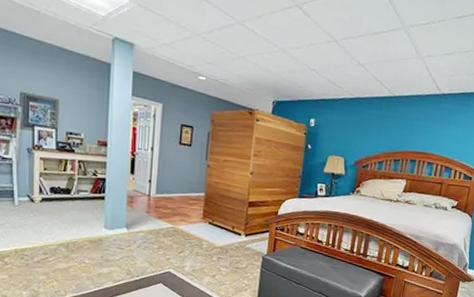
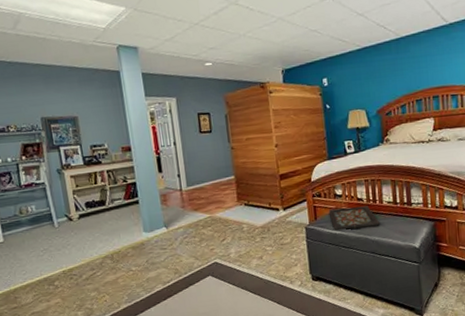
decorative tray: none [287,245,334,270] -> present [328,206,381,231]

